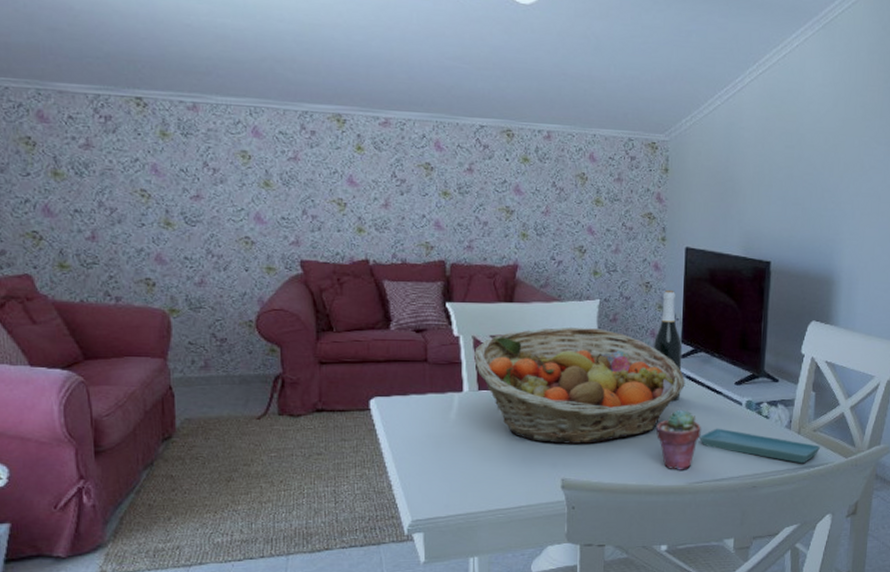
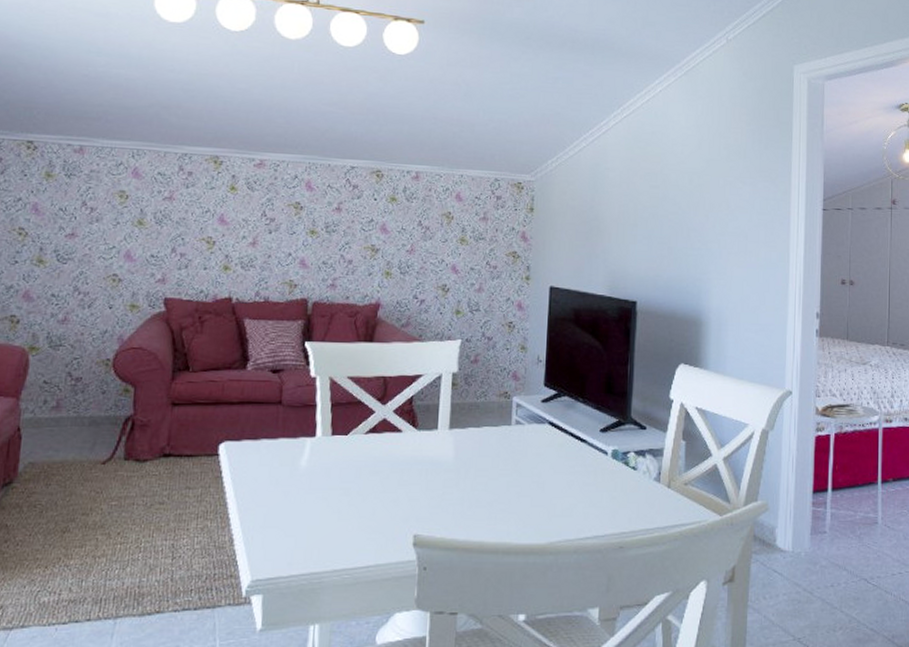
fruit basket: present [474,327,685,444] -> none [330,368,548,496]
wine bottle: present [653,289,683,400] -> none [514,330,545,448]
potted succulent: present [656,409,701,470] -> none [516,458,564,527]
saucer: present [699,428,821,464] -> none [562,480,693,522]

